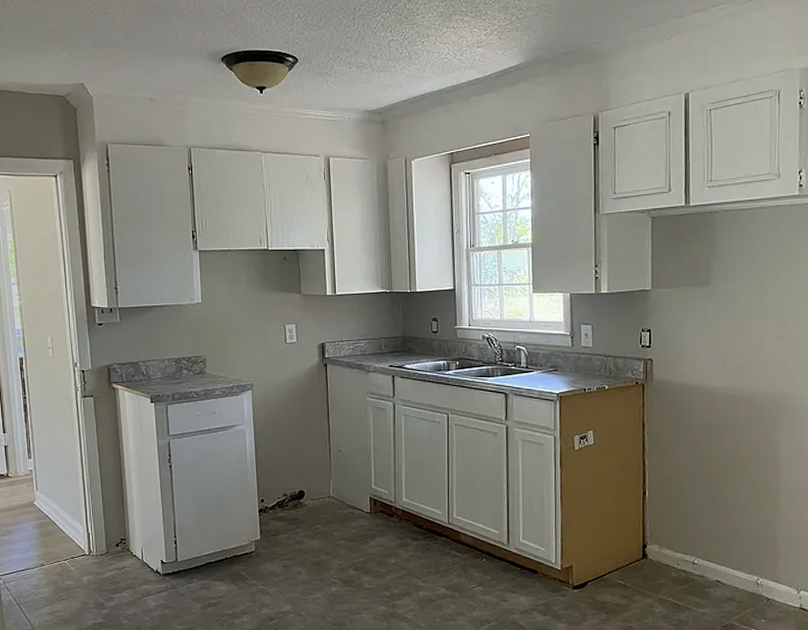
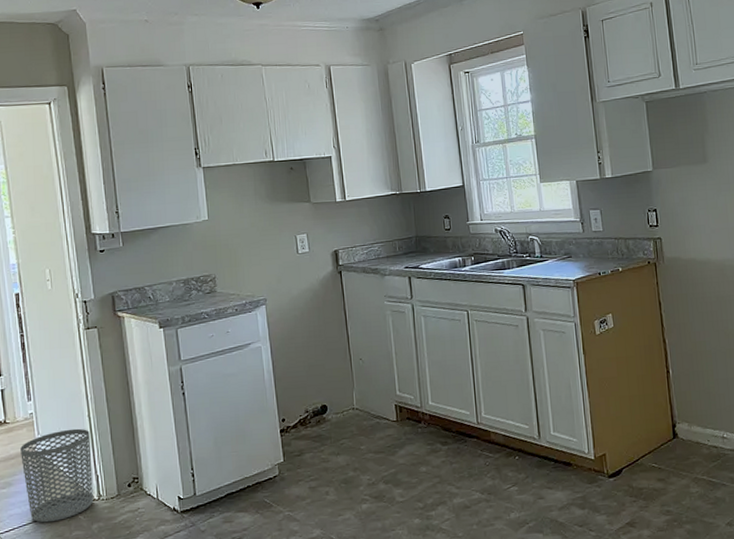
waste bin: none [21,488,84,571] -> present [20,428,93,523]

